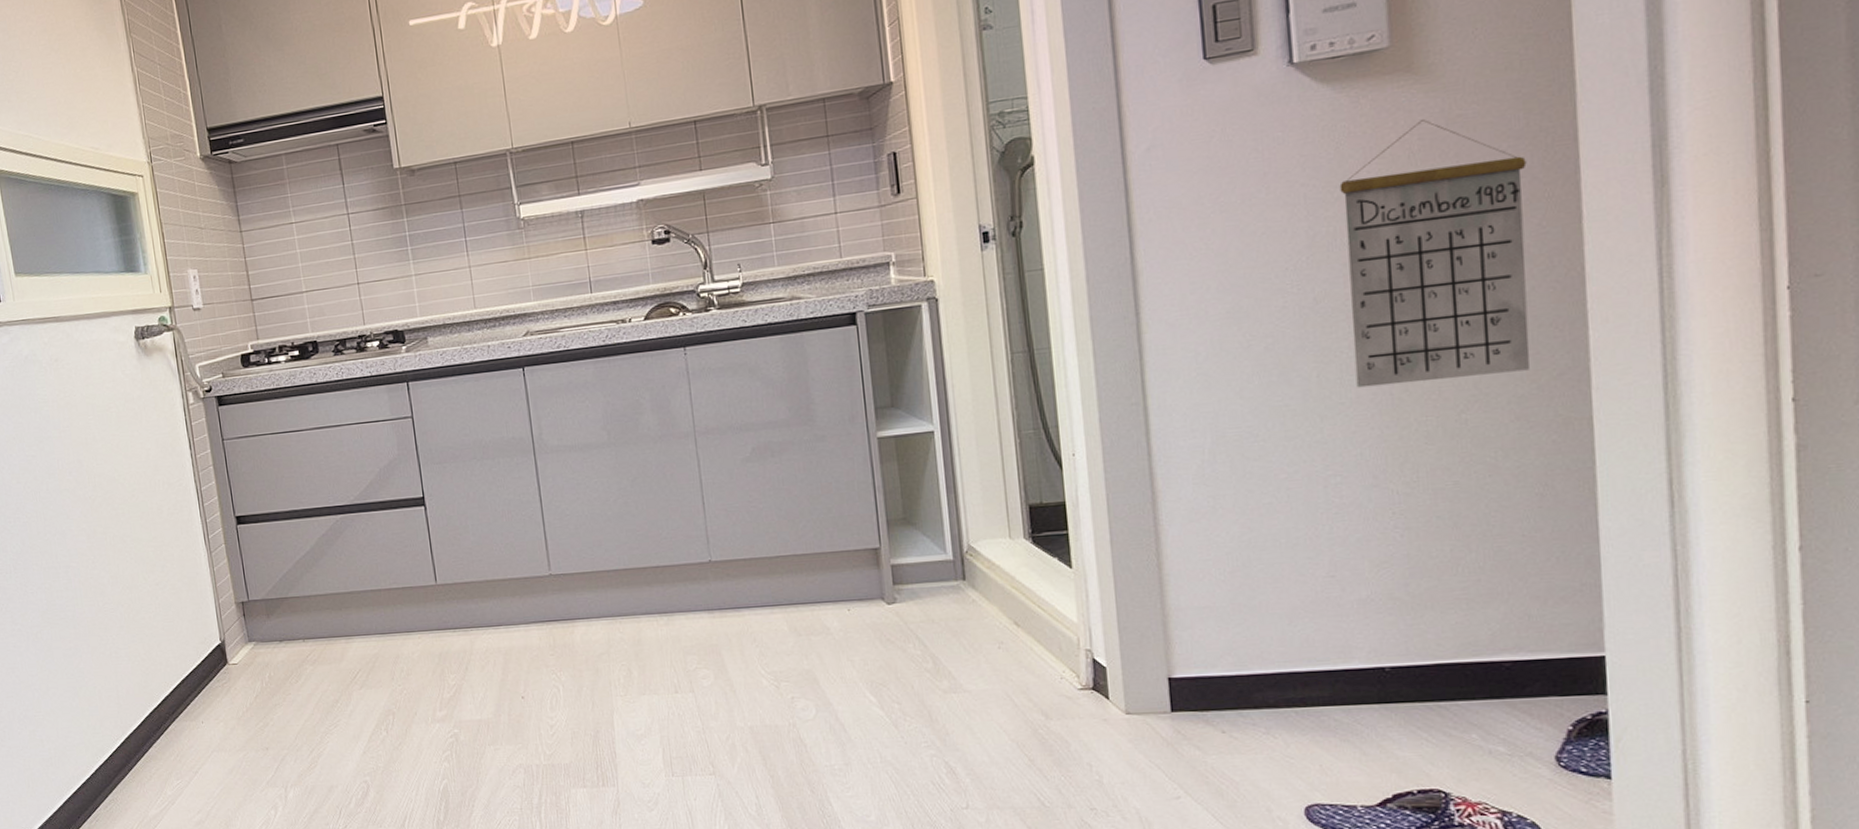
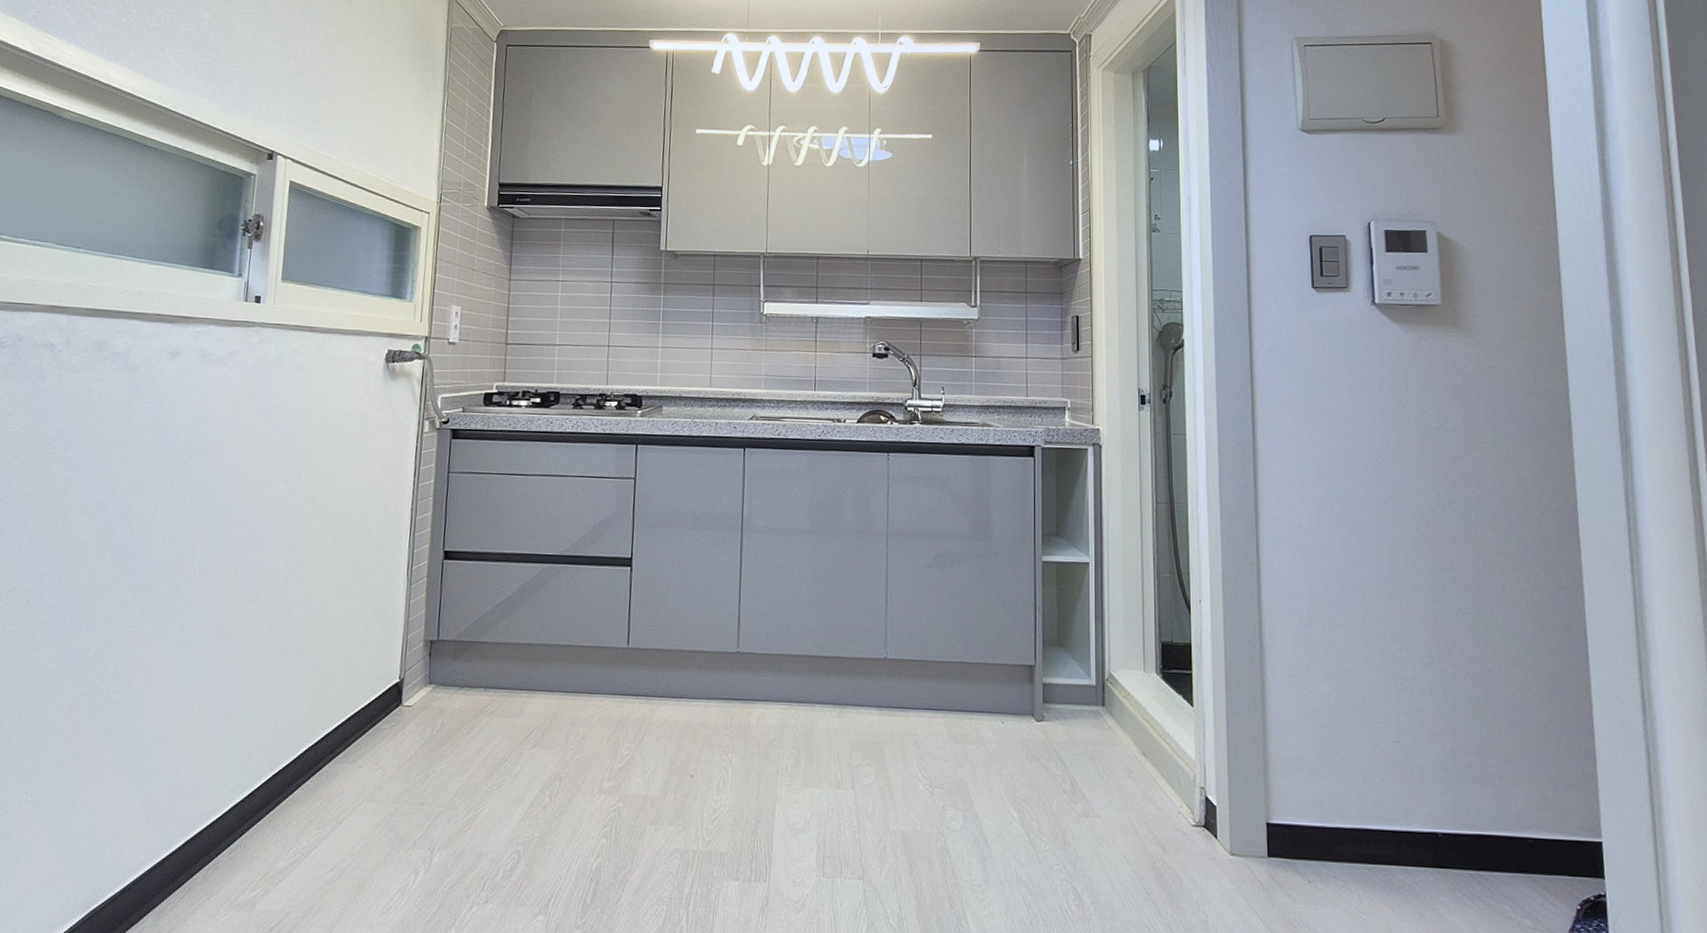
calendar: present [1339,120,1530,388] -> none [1406,365,1542,581]

